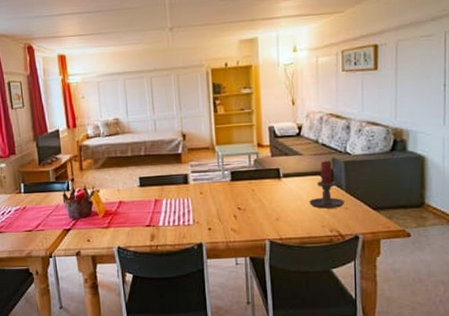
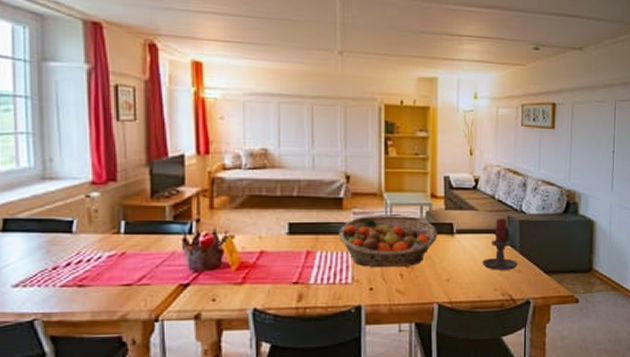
fruit basket: none [179,164,265,211] -> present [338,216,437,267]

